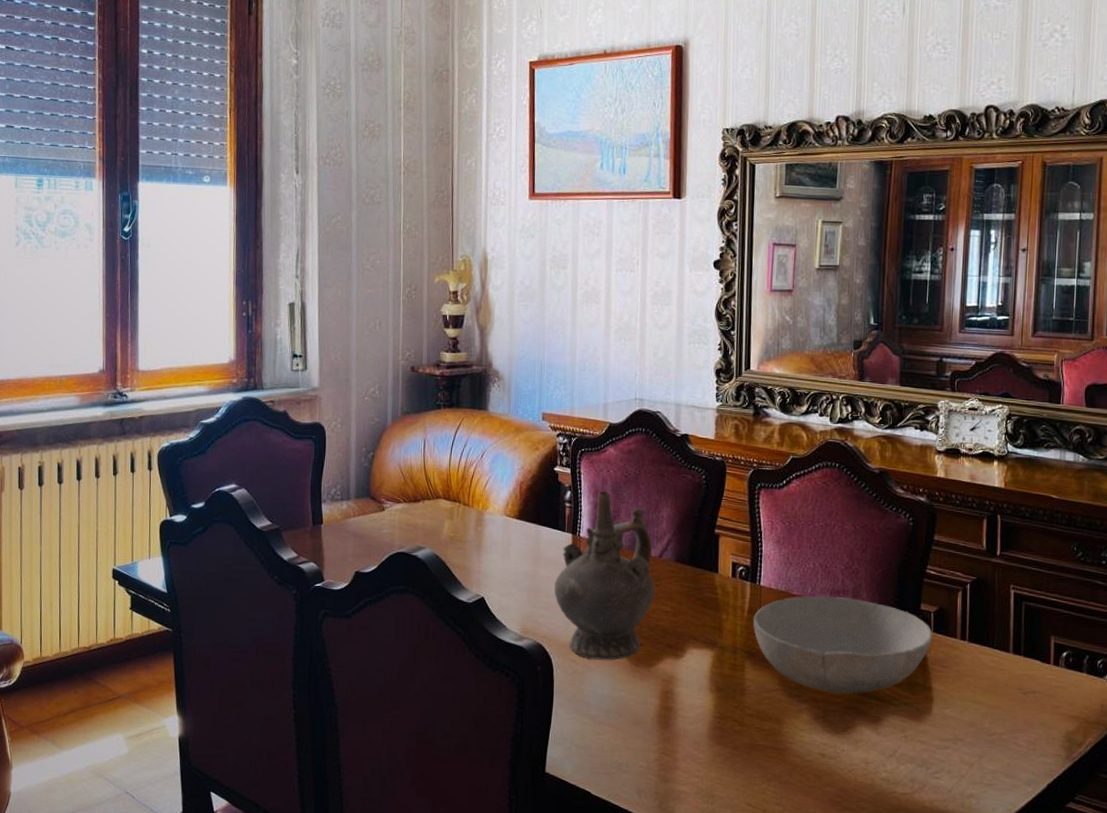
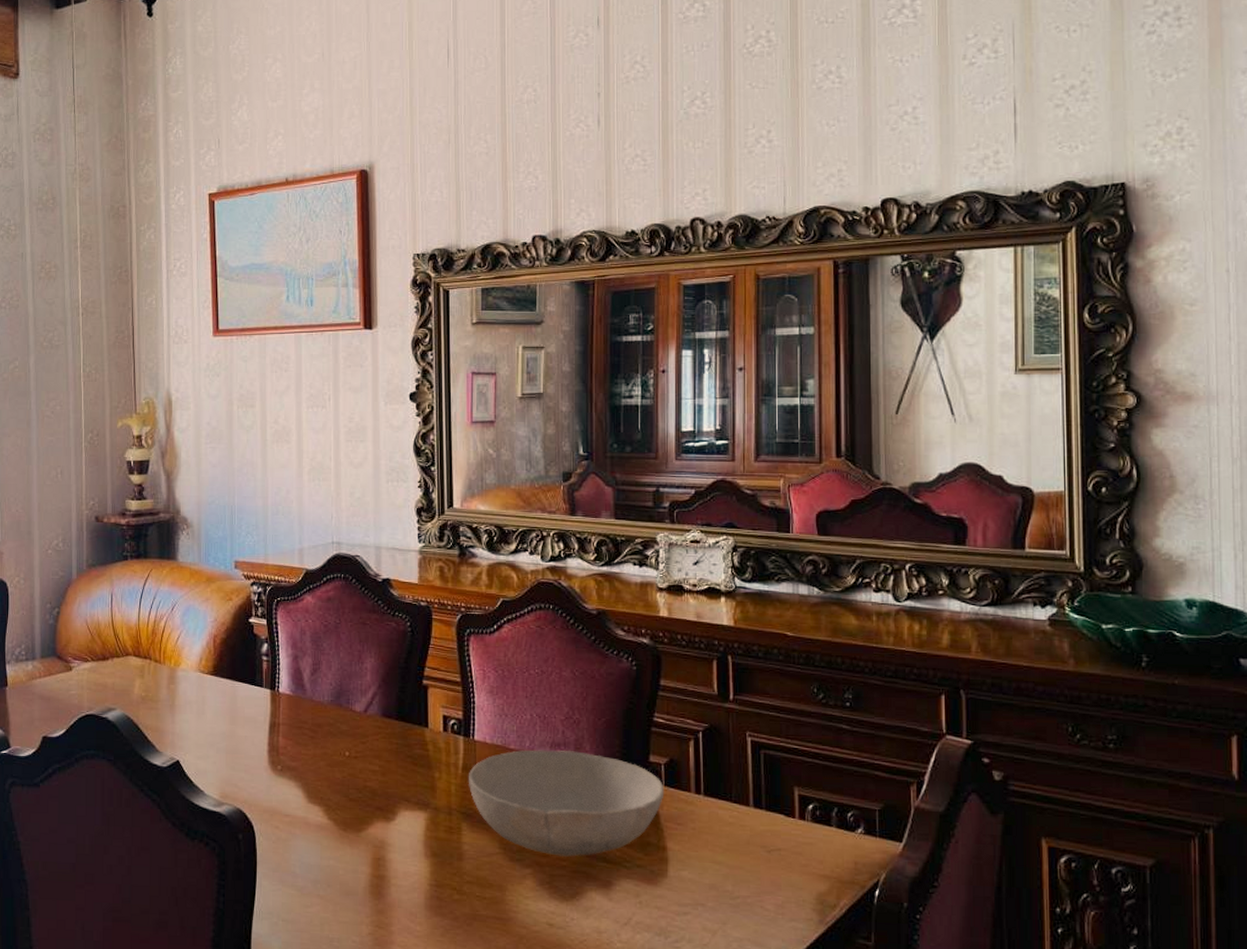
ceremonial vessel: present [554,491,655,660] -> none [254,642,362,826]

